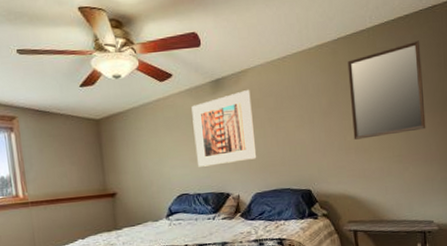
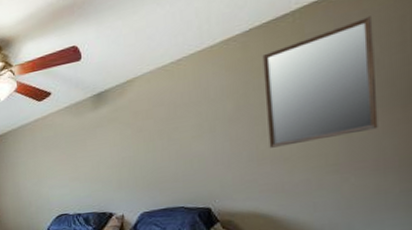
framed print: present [191,89,257,167] -> none [71,100,145,187]

